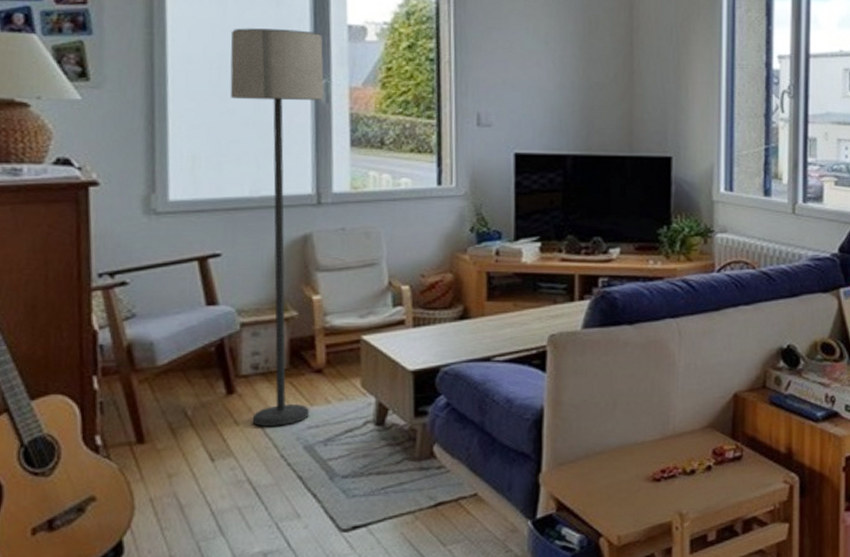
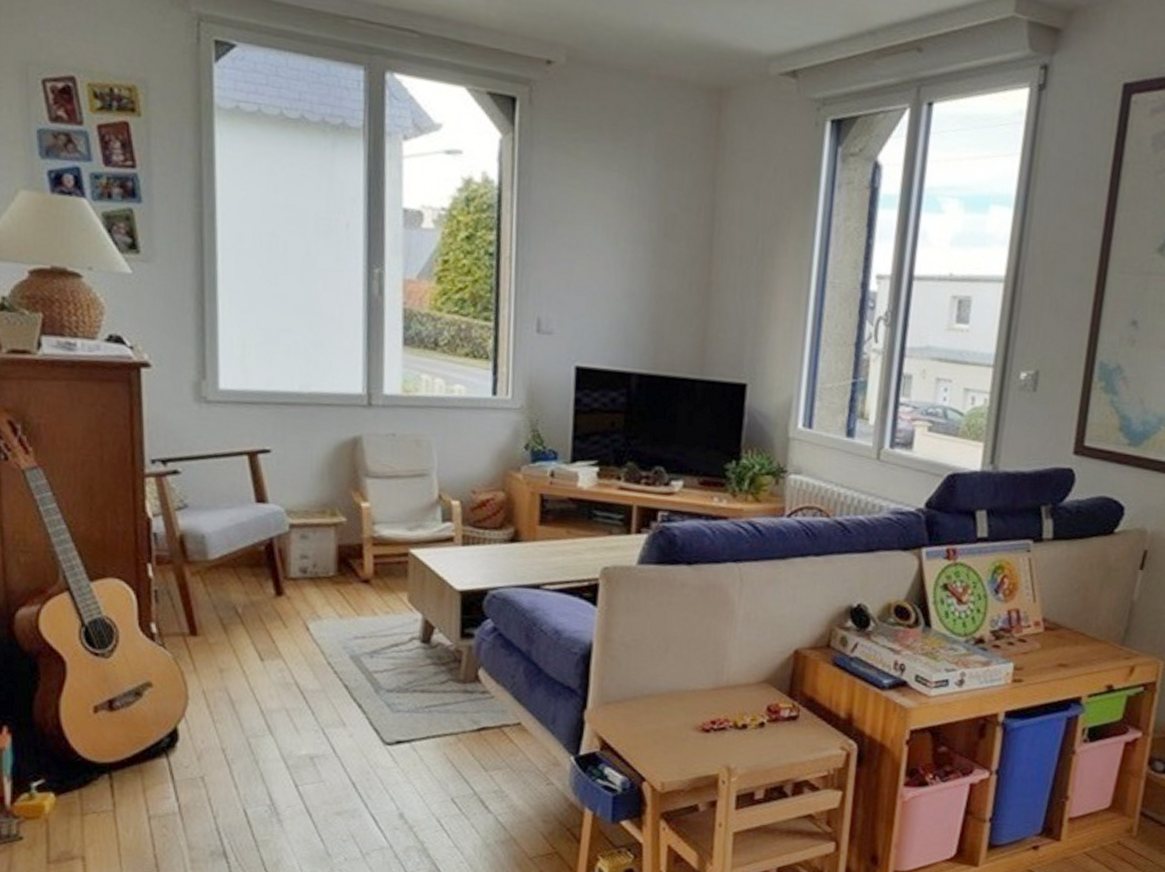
lamp: present [230,28,325,427] -> none [280,205,377,633]

